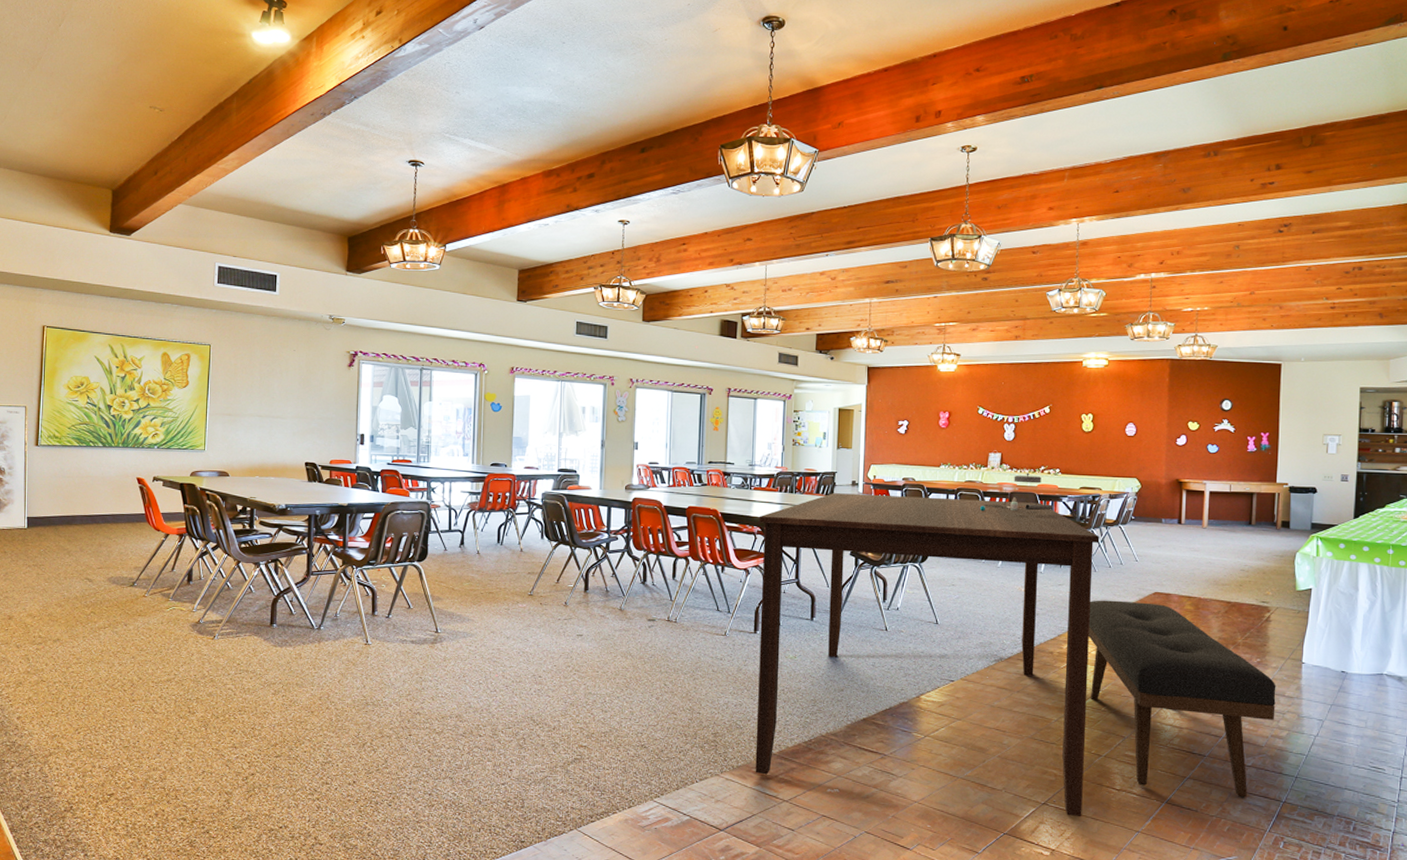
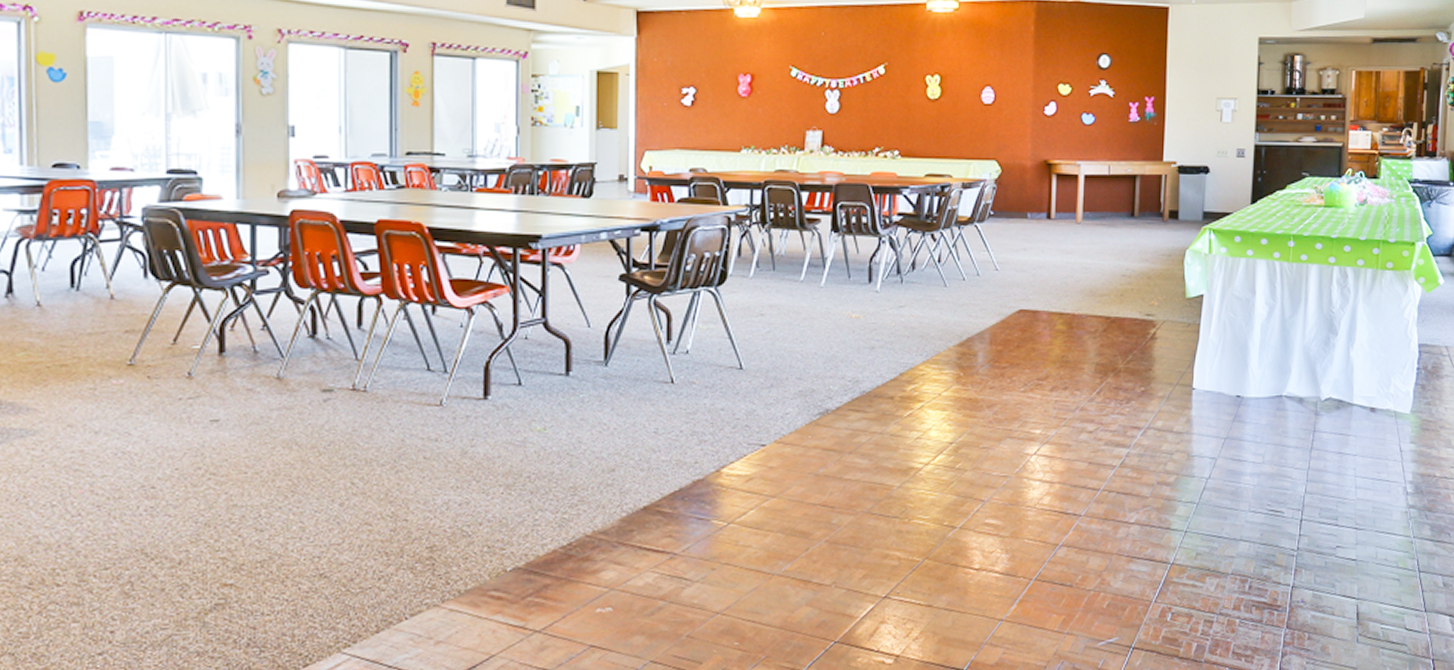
dining table: present [755,472,1276,817] -> none [485,156,1163,610]

